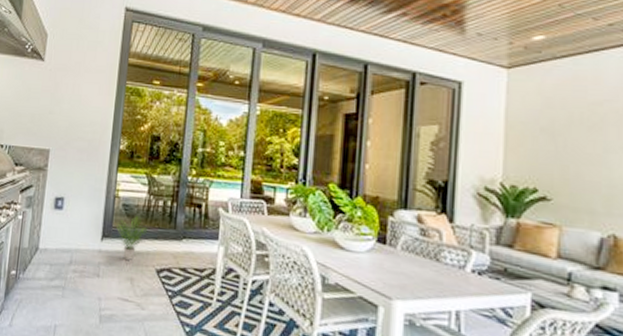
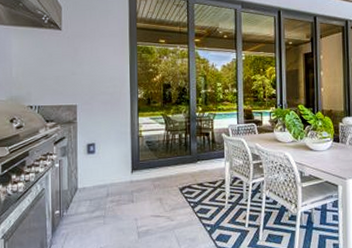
potted plant: present [117,216,148,261] -> none [143,149,169,186]

